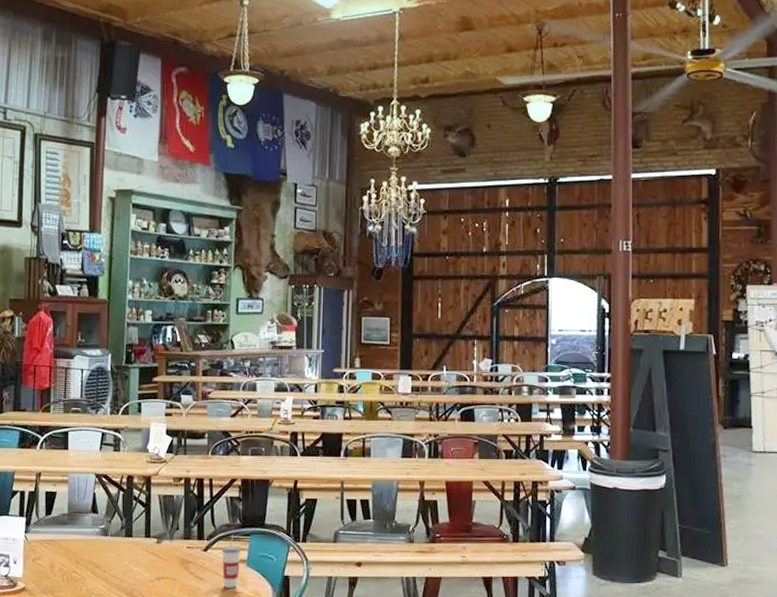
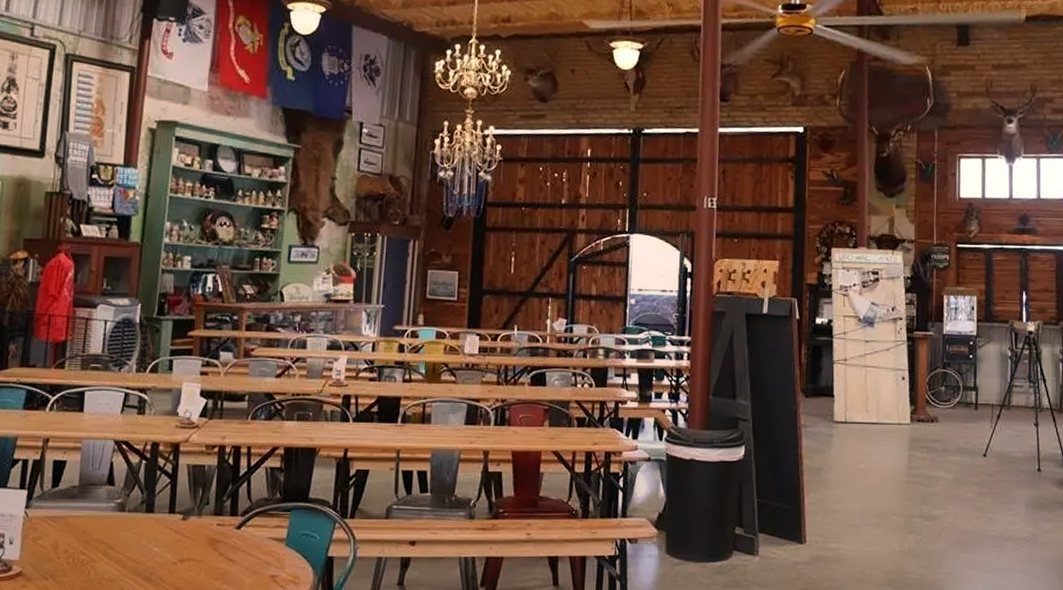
cup: present [222,534,241,588] -> none [257,509,280,571]

